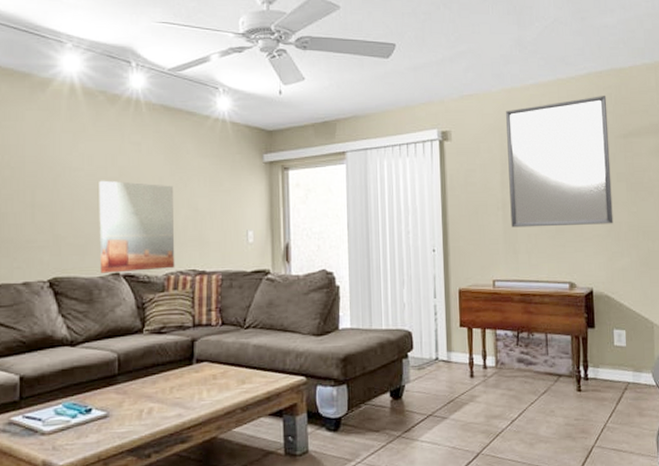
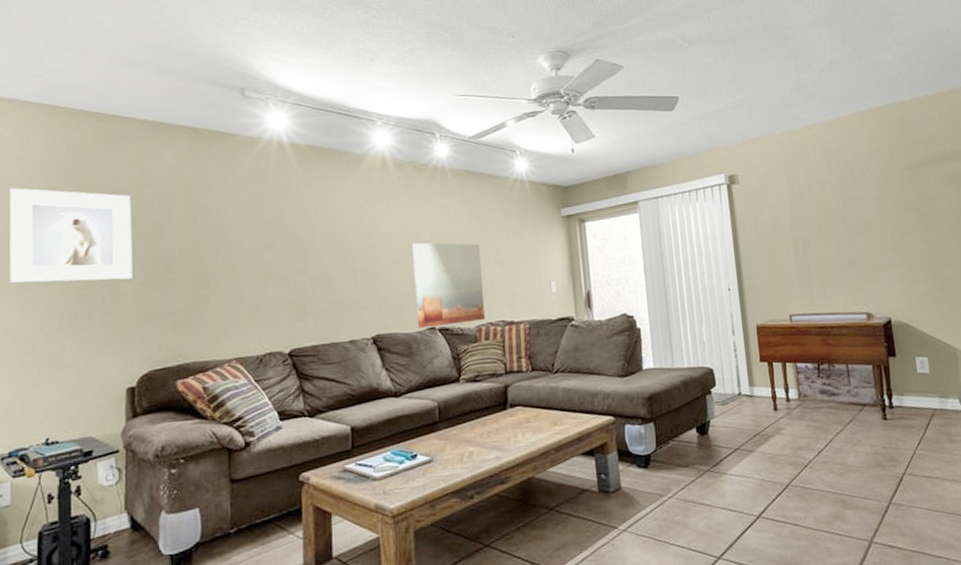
home mirror: present [506,96,614,228] -> none [790,129,907,263]

